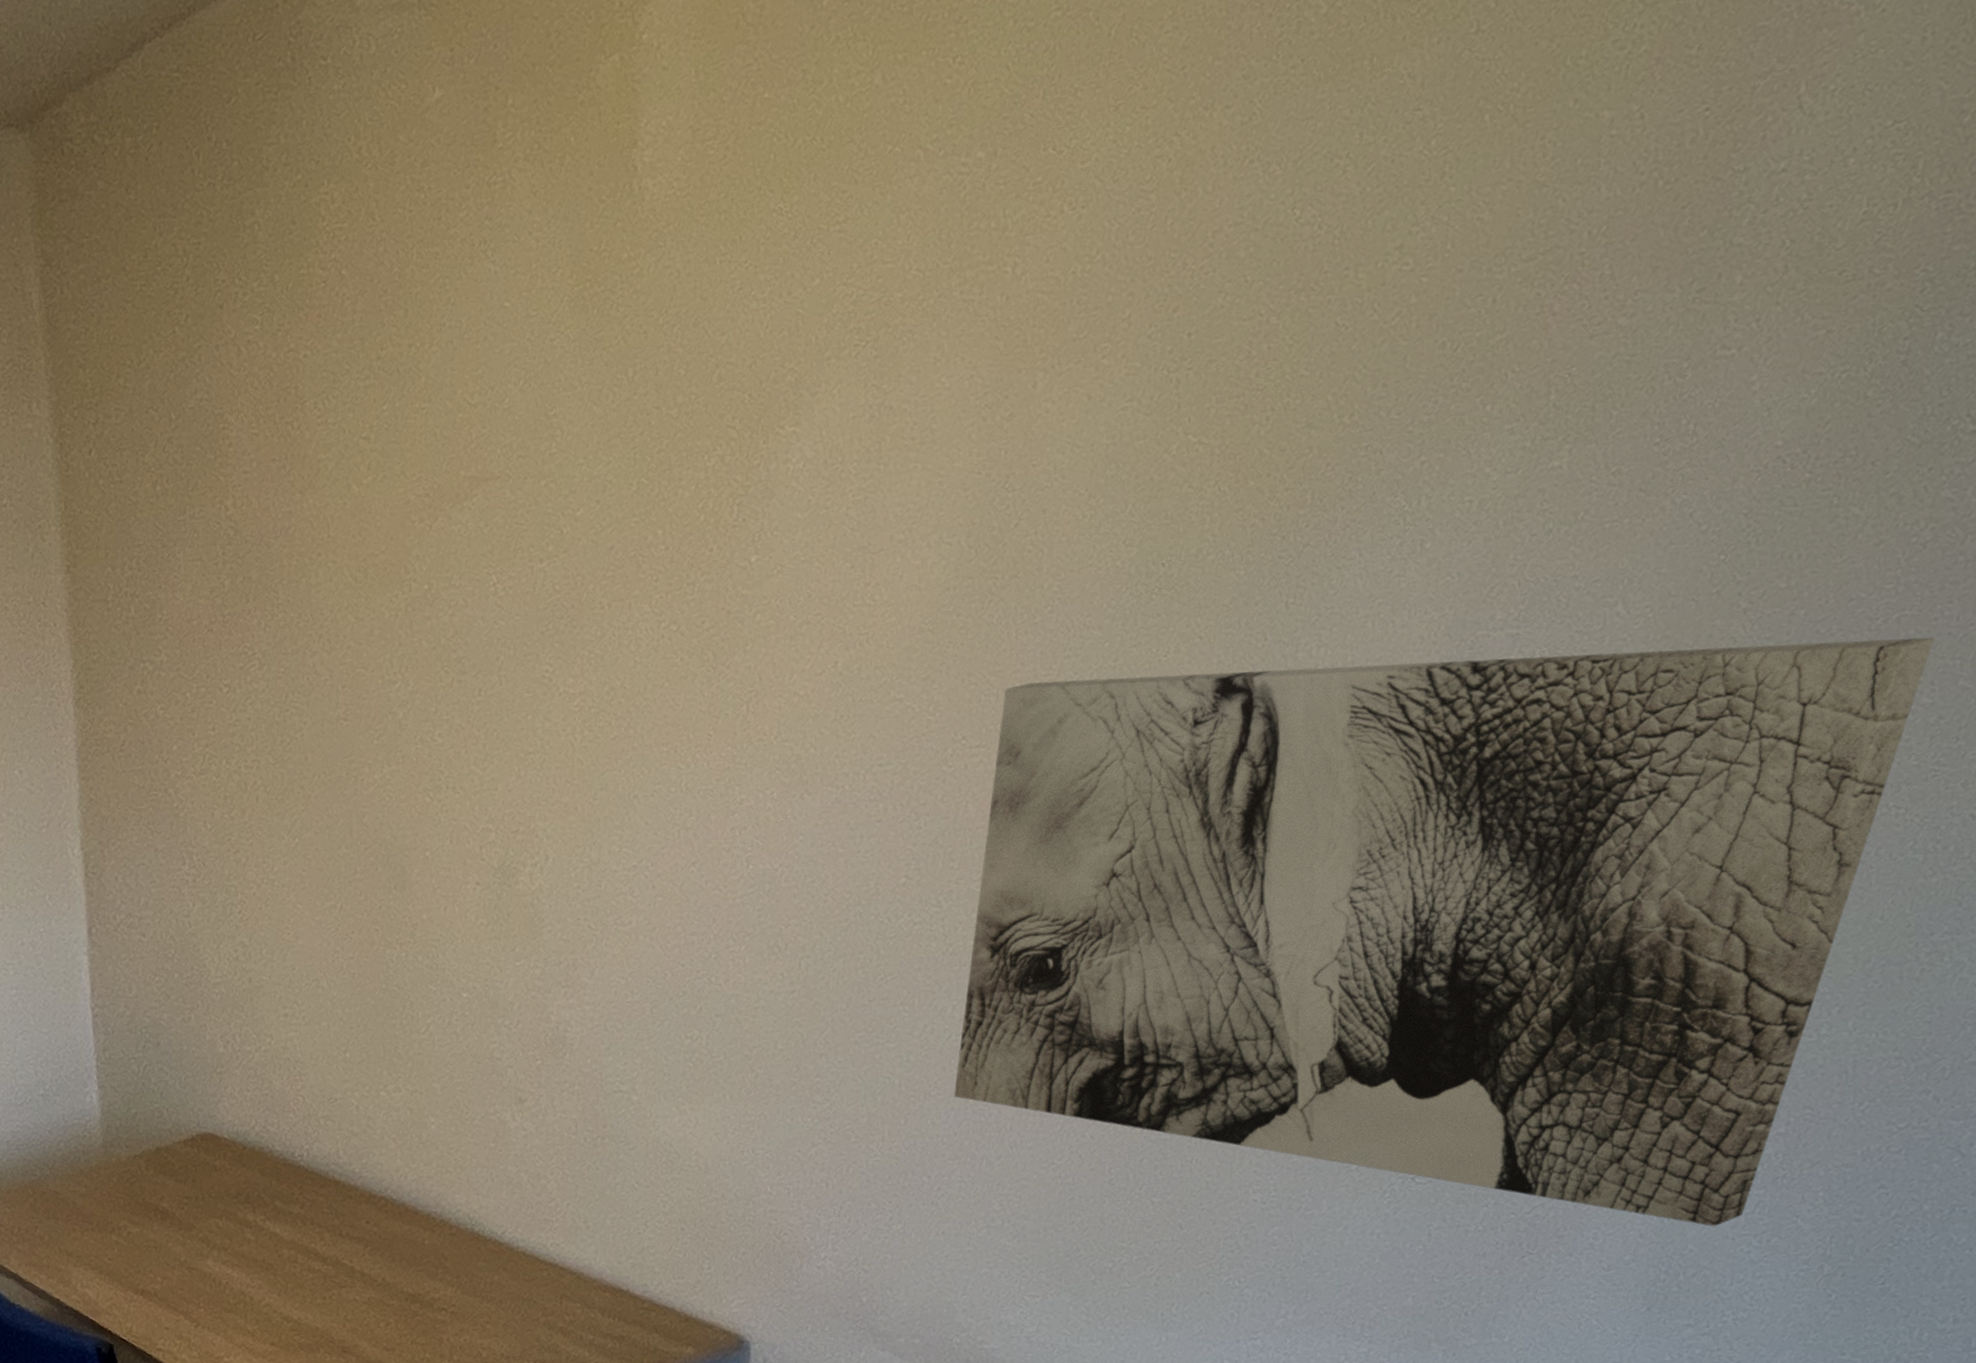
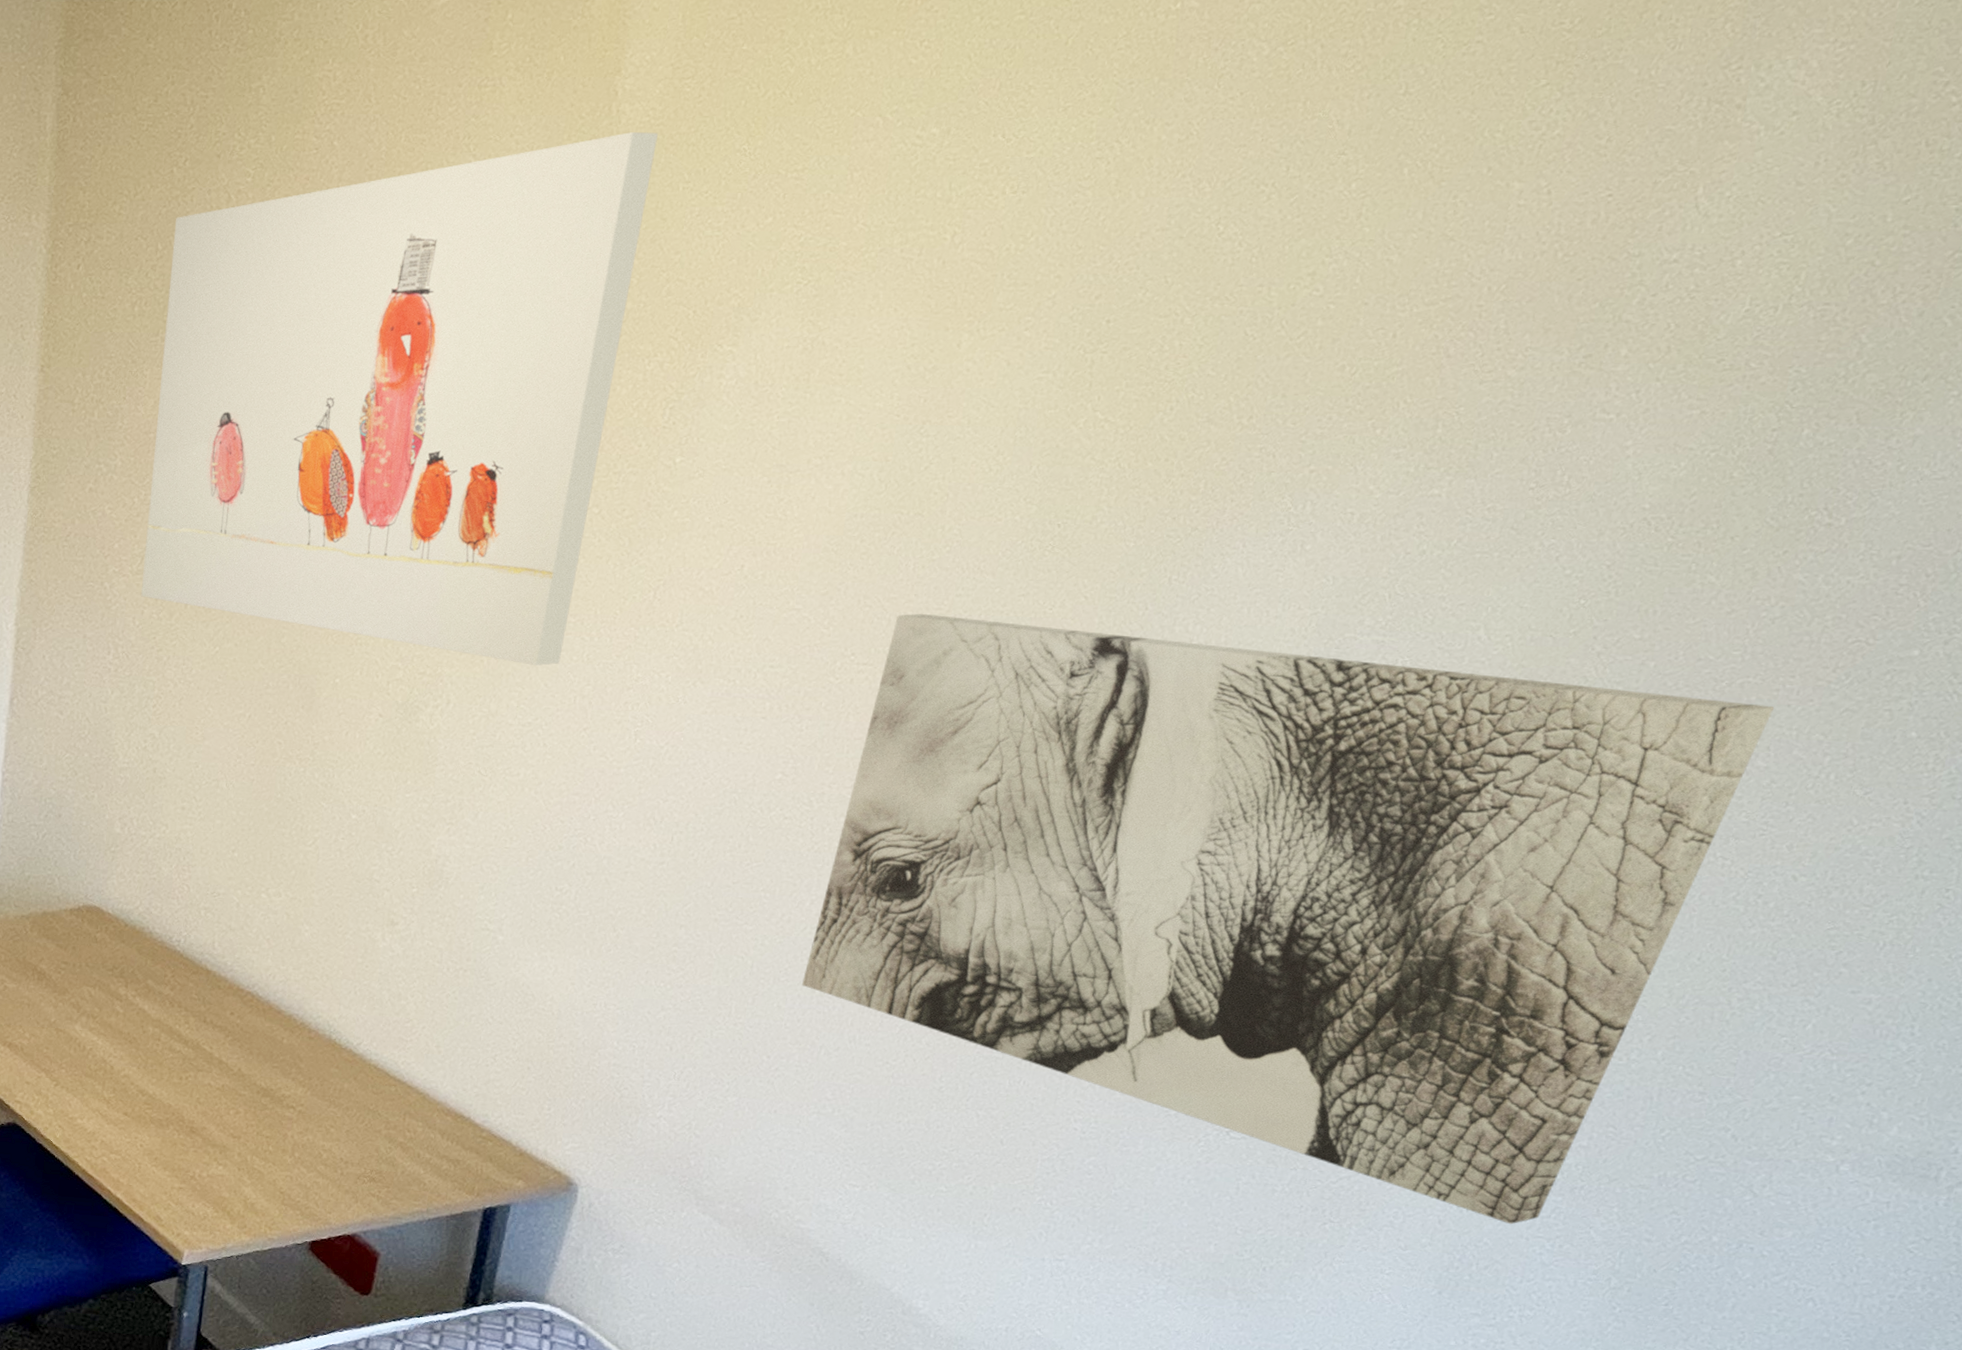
wall art: none [185,205,686,805] -> present [141,132,658,666]

